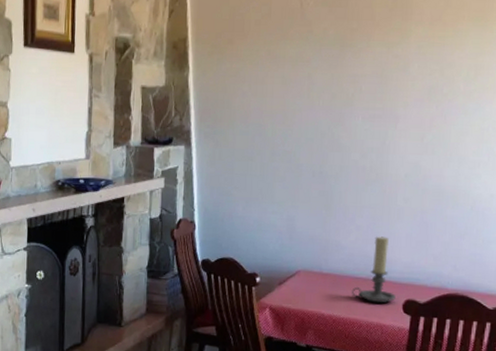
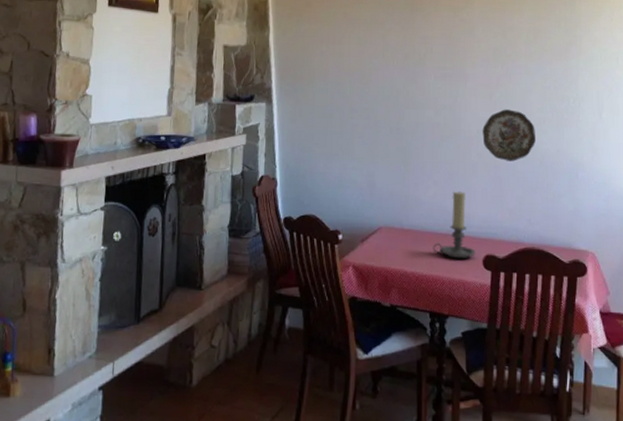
decorative plate: none [410,152,469,207] -> present [482,109,535,162]

